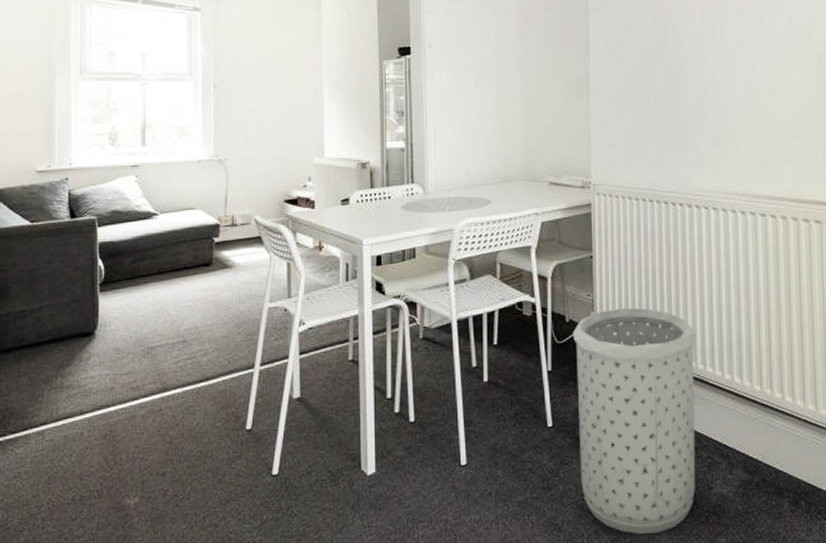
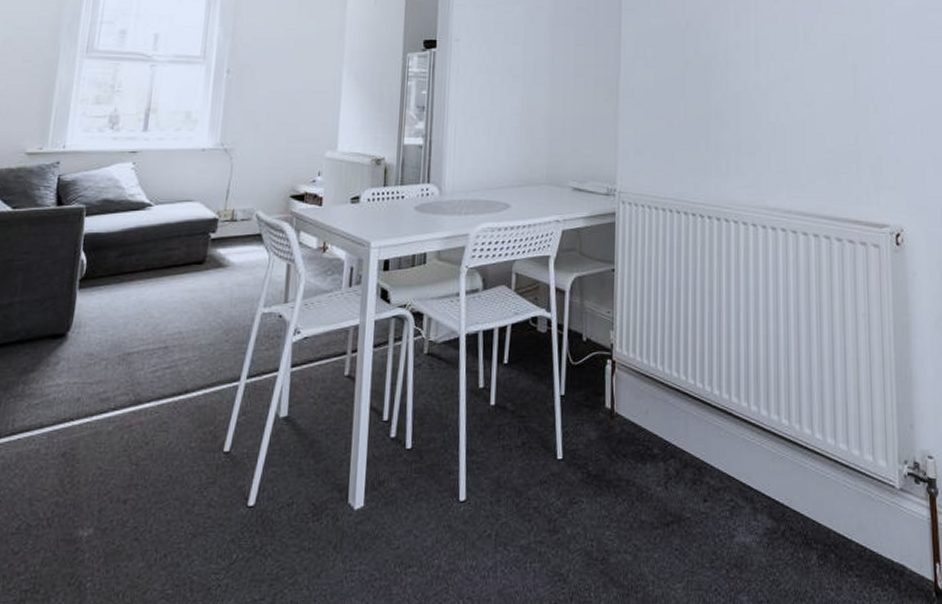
laundry basket: present [572,308,697,534] -> none [589,328,722,588]

